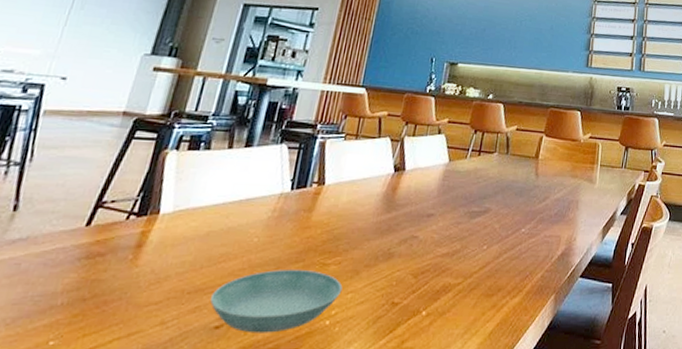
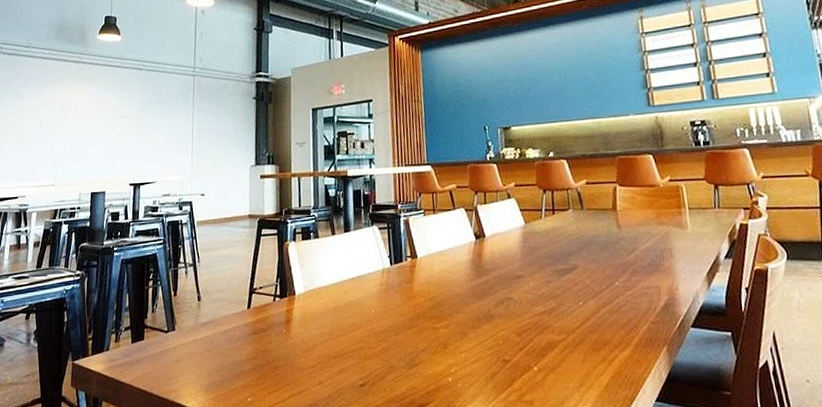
saucer: present [210,270,343,333] -> none [350,334,456,390]

